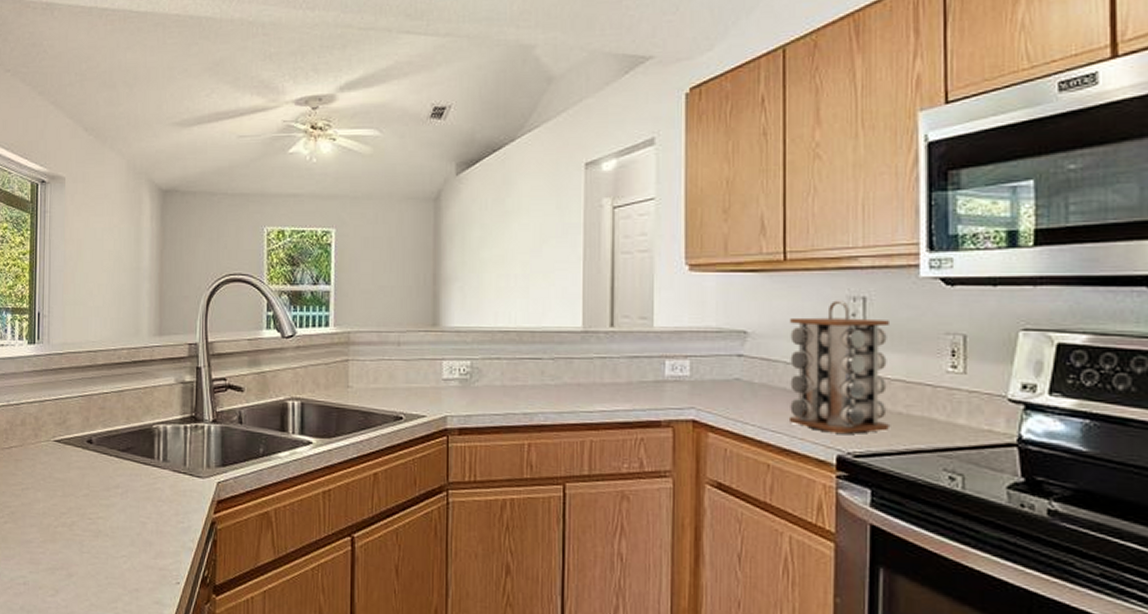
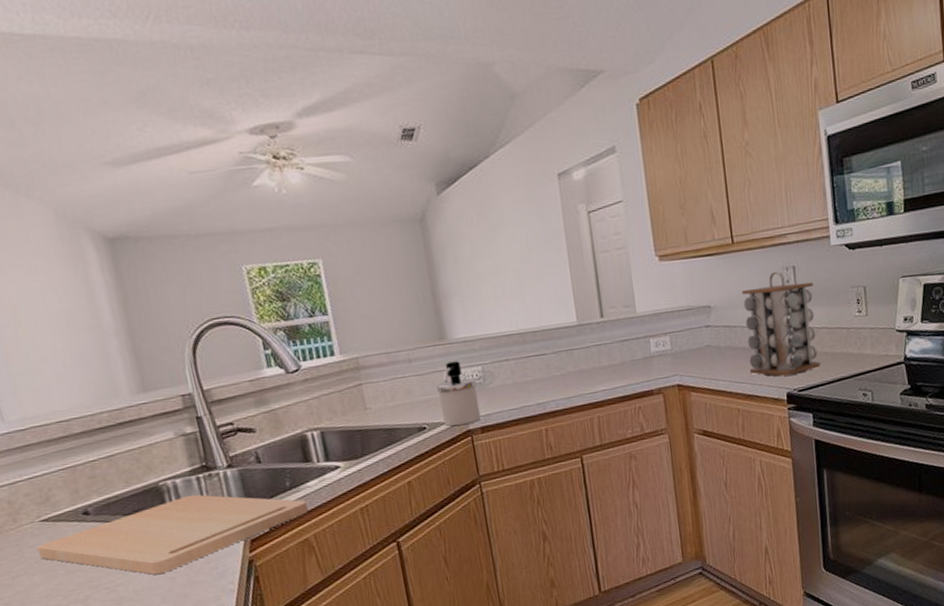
cutting board: none [46,442,274,516] -> present [36,494,308,575]
soap dispenser: none [421,351,463,423] -> present [436,361,482,427]

